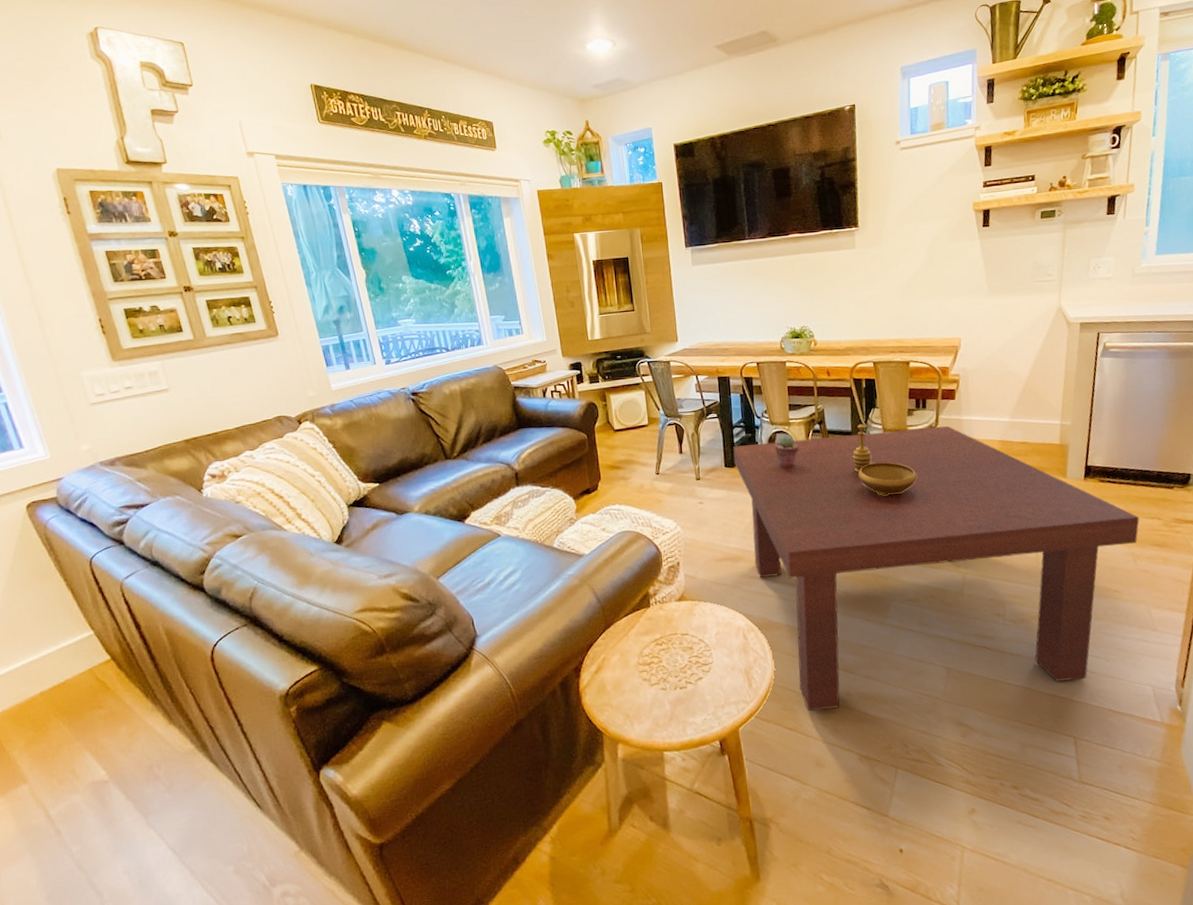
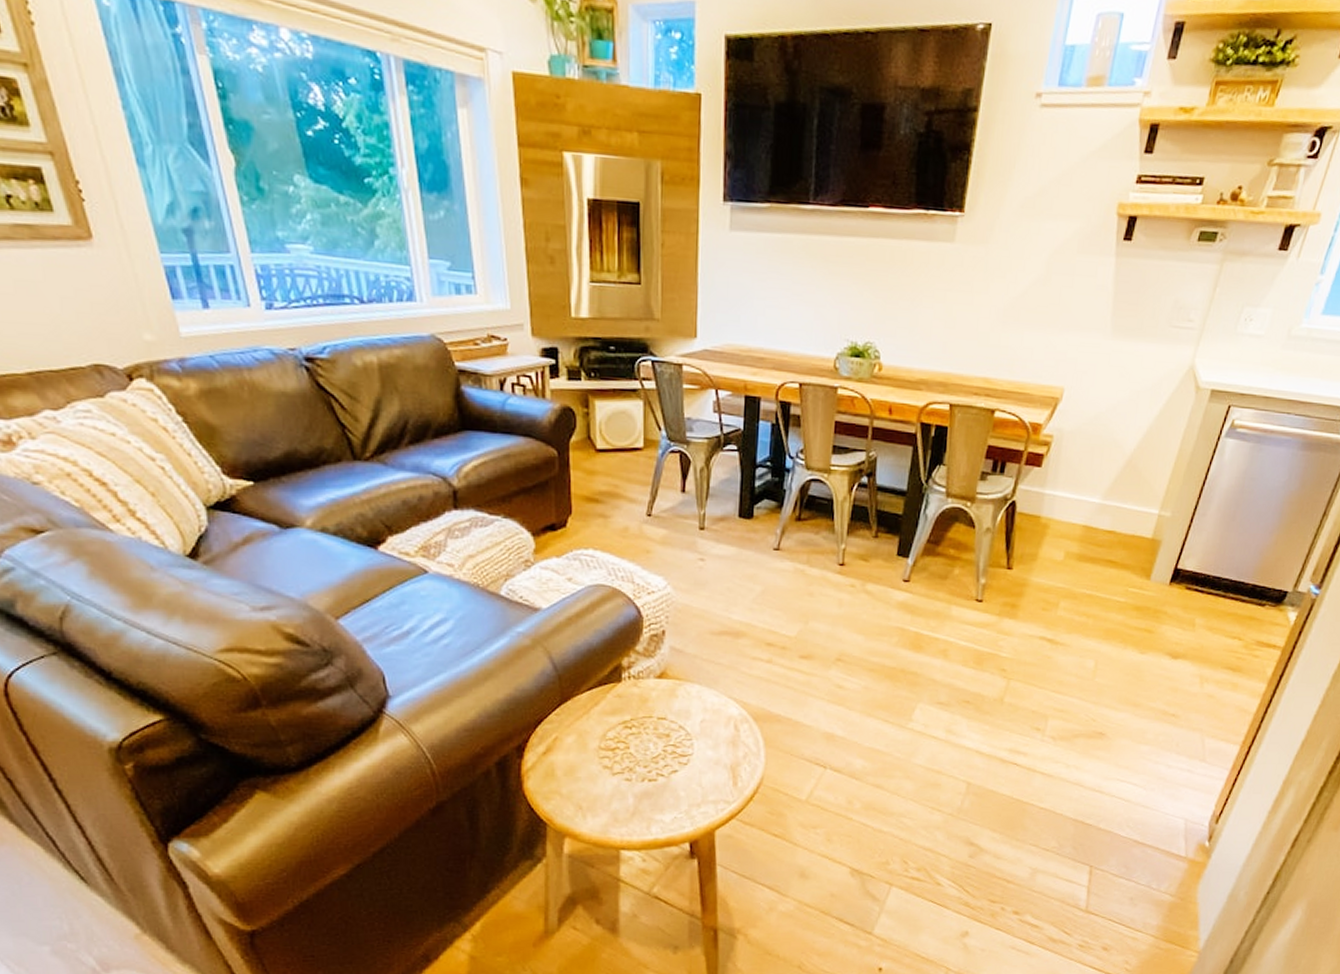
coffee table: present [733,426,1139,712] -> none [752,491,1219,818]
potted succulent: present [775,436,799,469] -> none [807,487,838,529]
decorative bowl: present [852,423,917,495] -> none [902,482,977,576]

